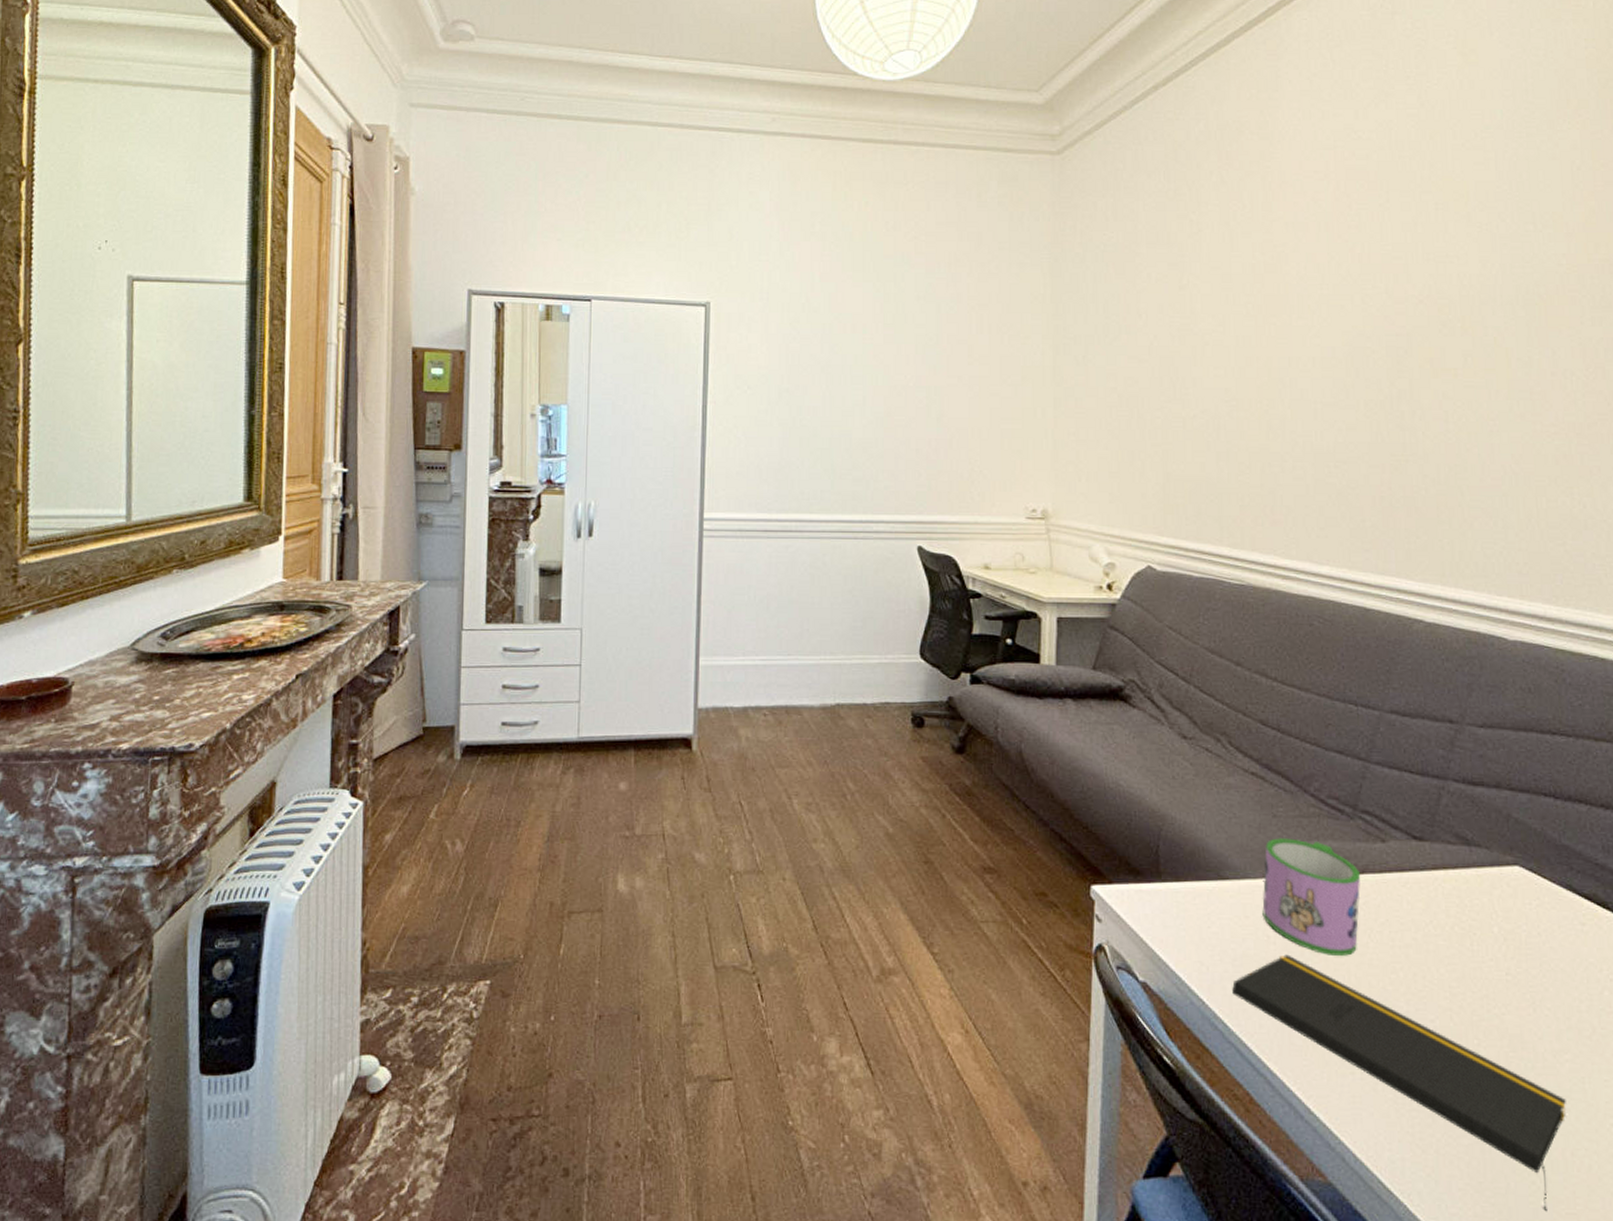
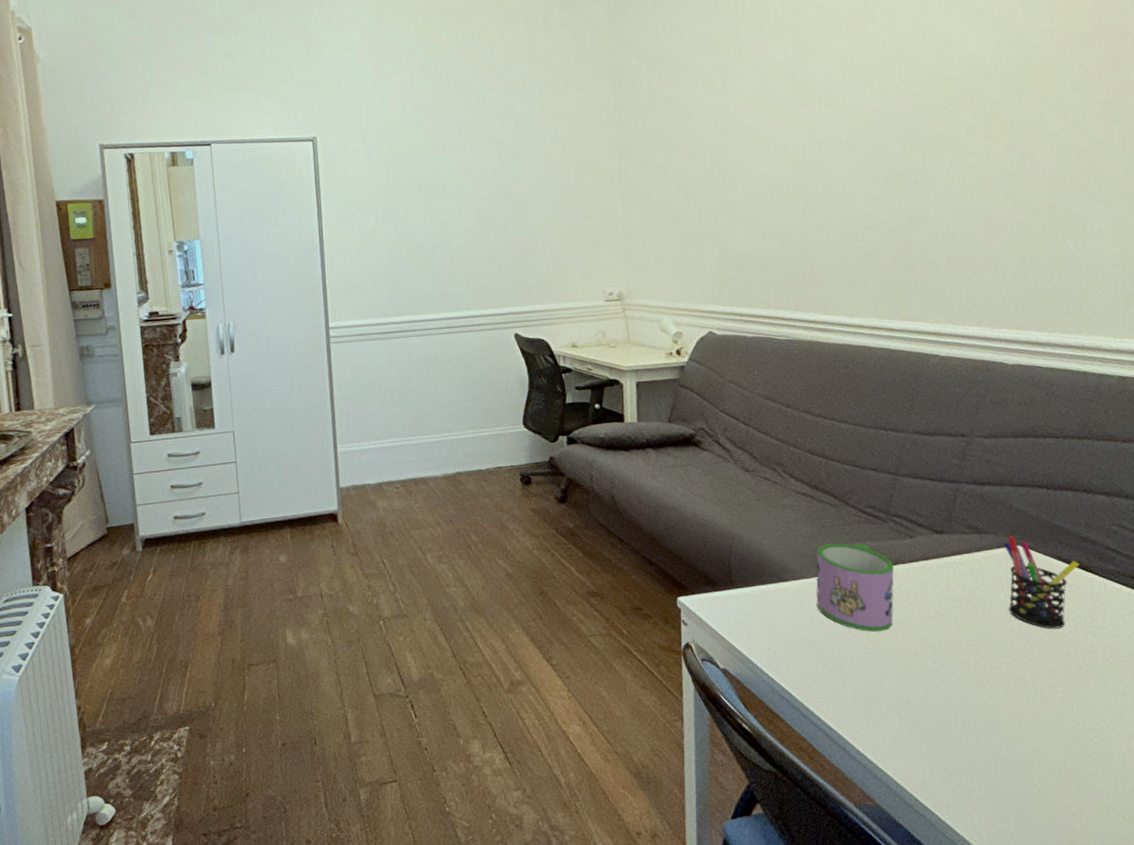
notepad: present [1232,954,1566,1211] -> none [795,634,1059,807]
pen holder: none [1498,853,1595,978] -> present [1003,536,1080,629]

